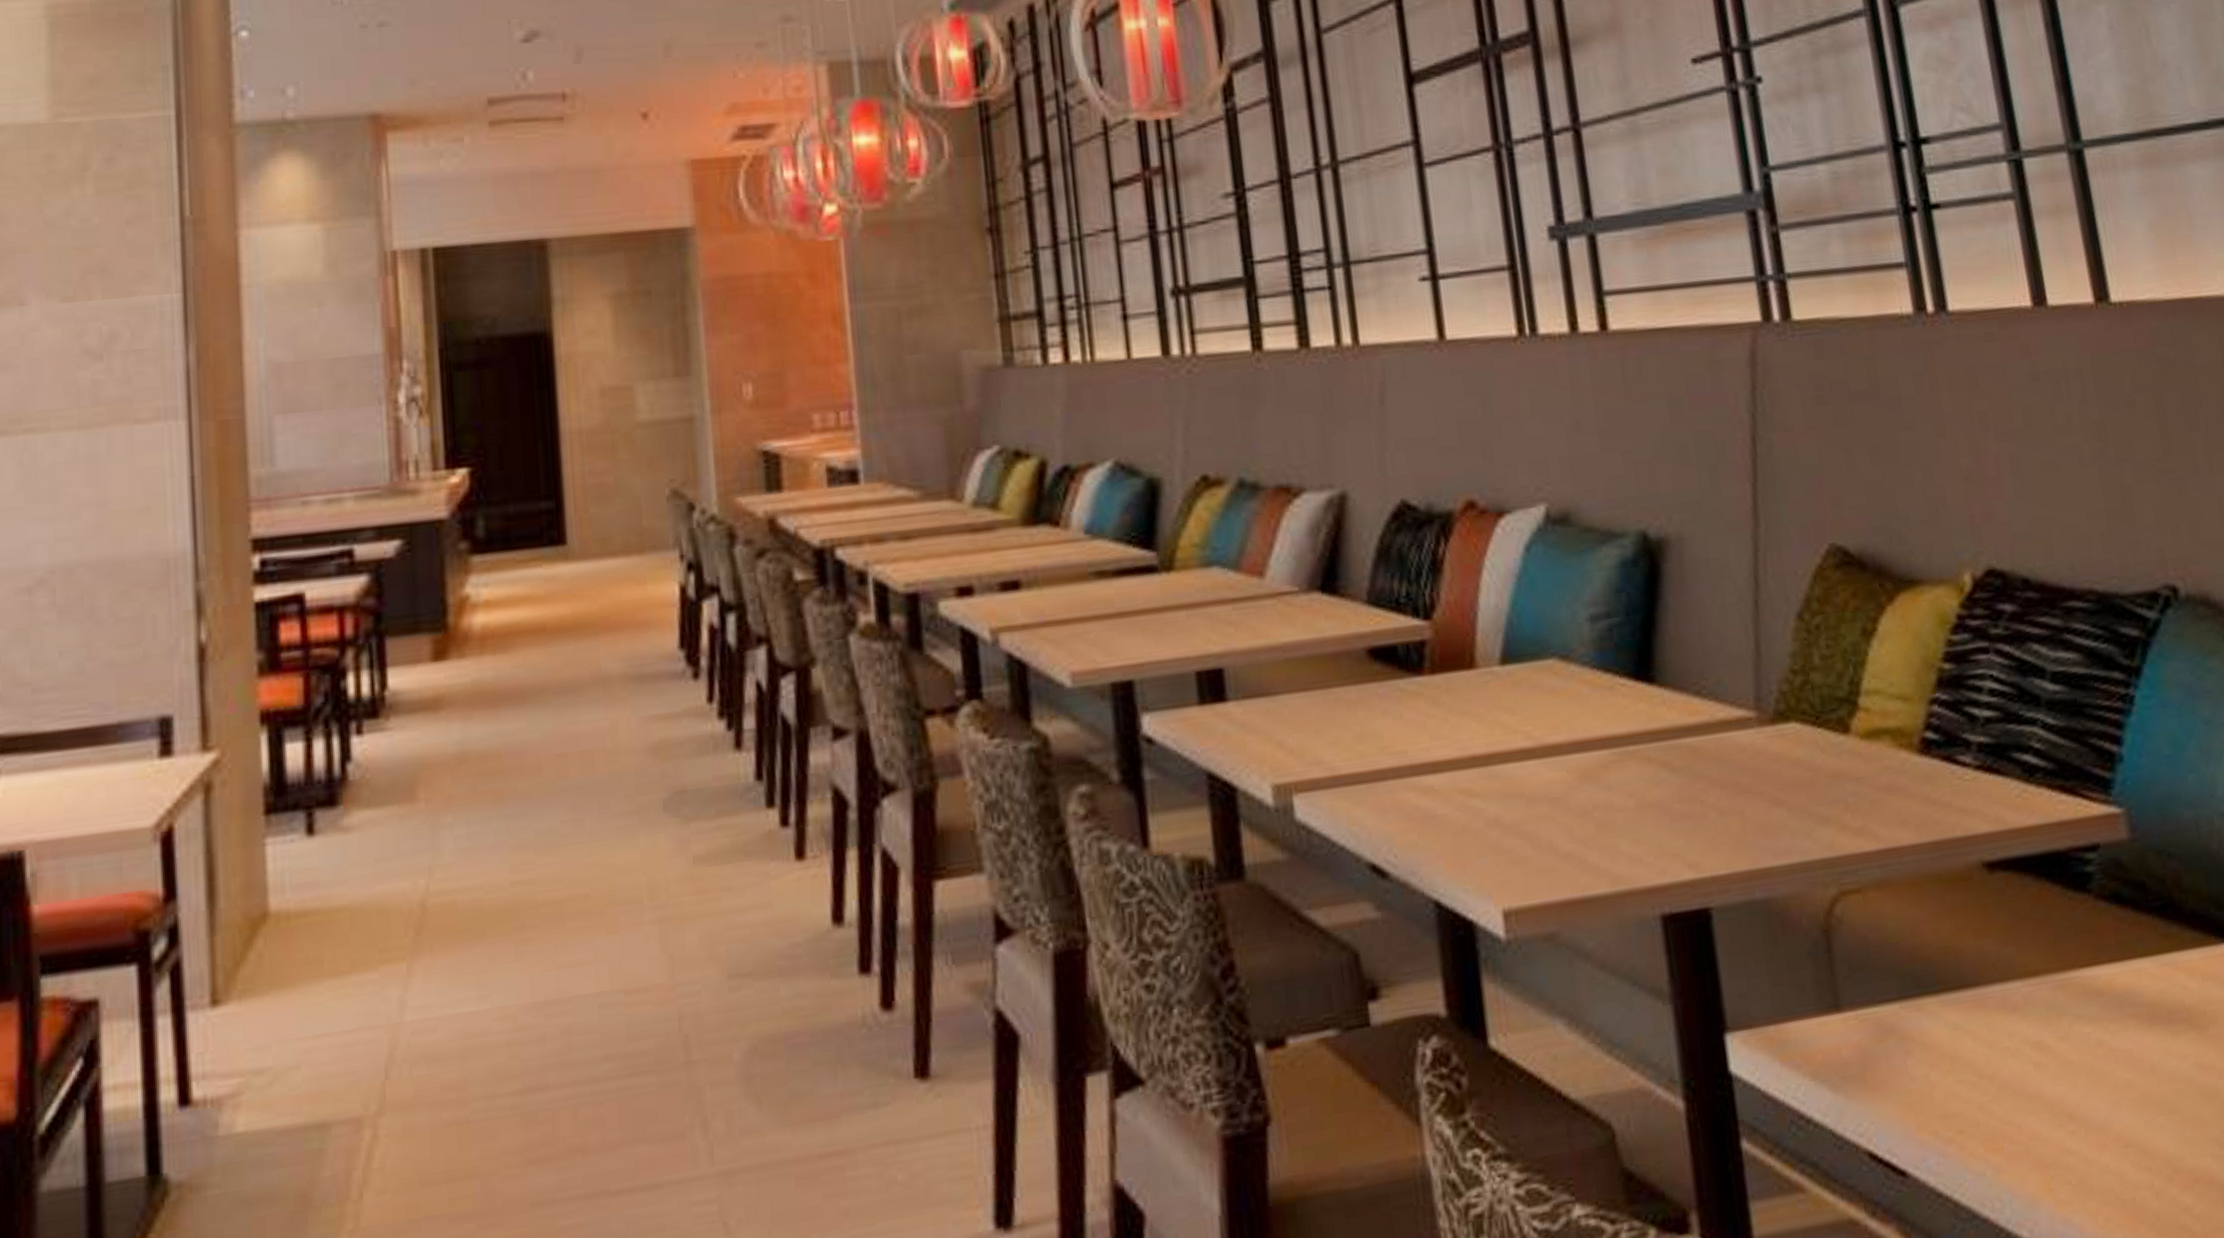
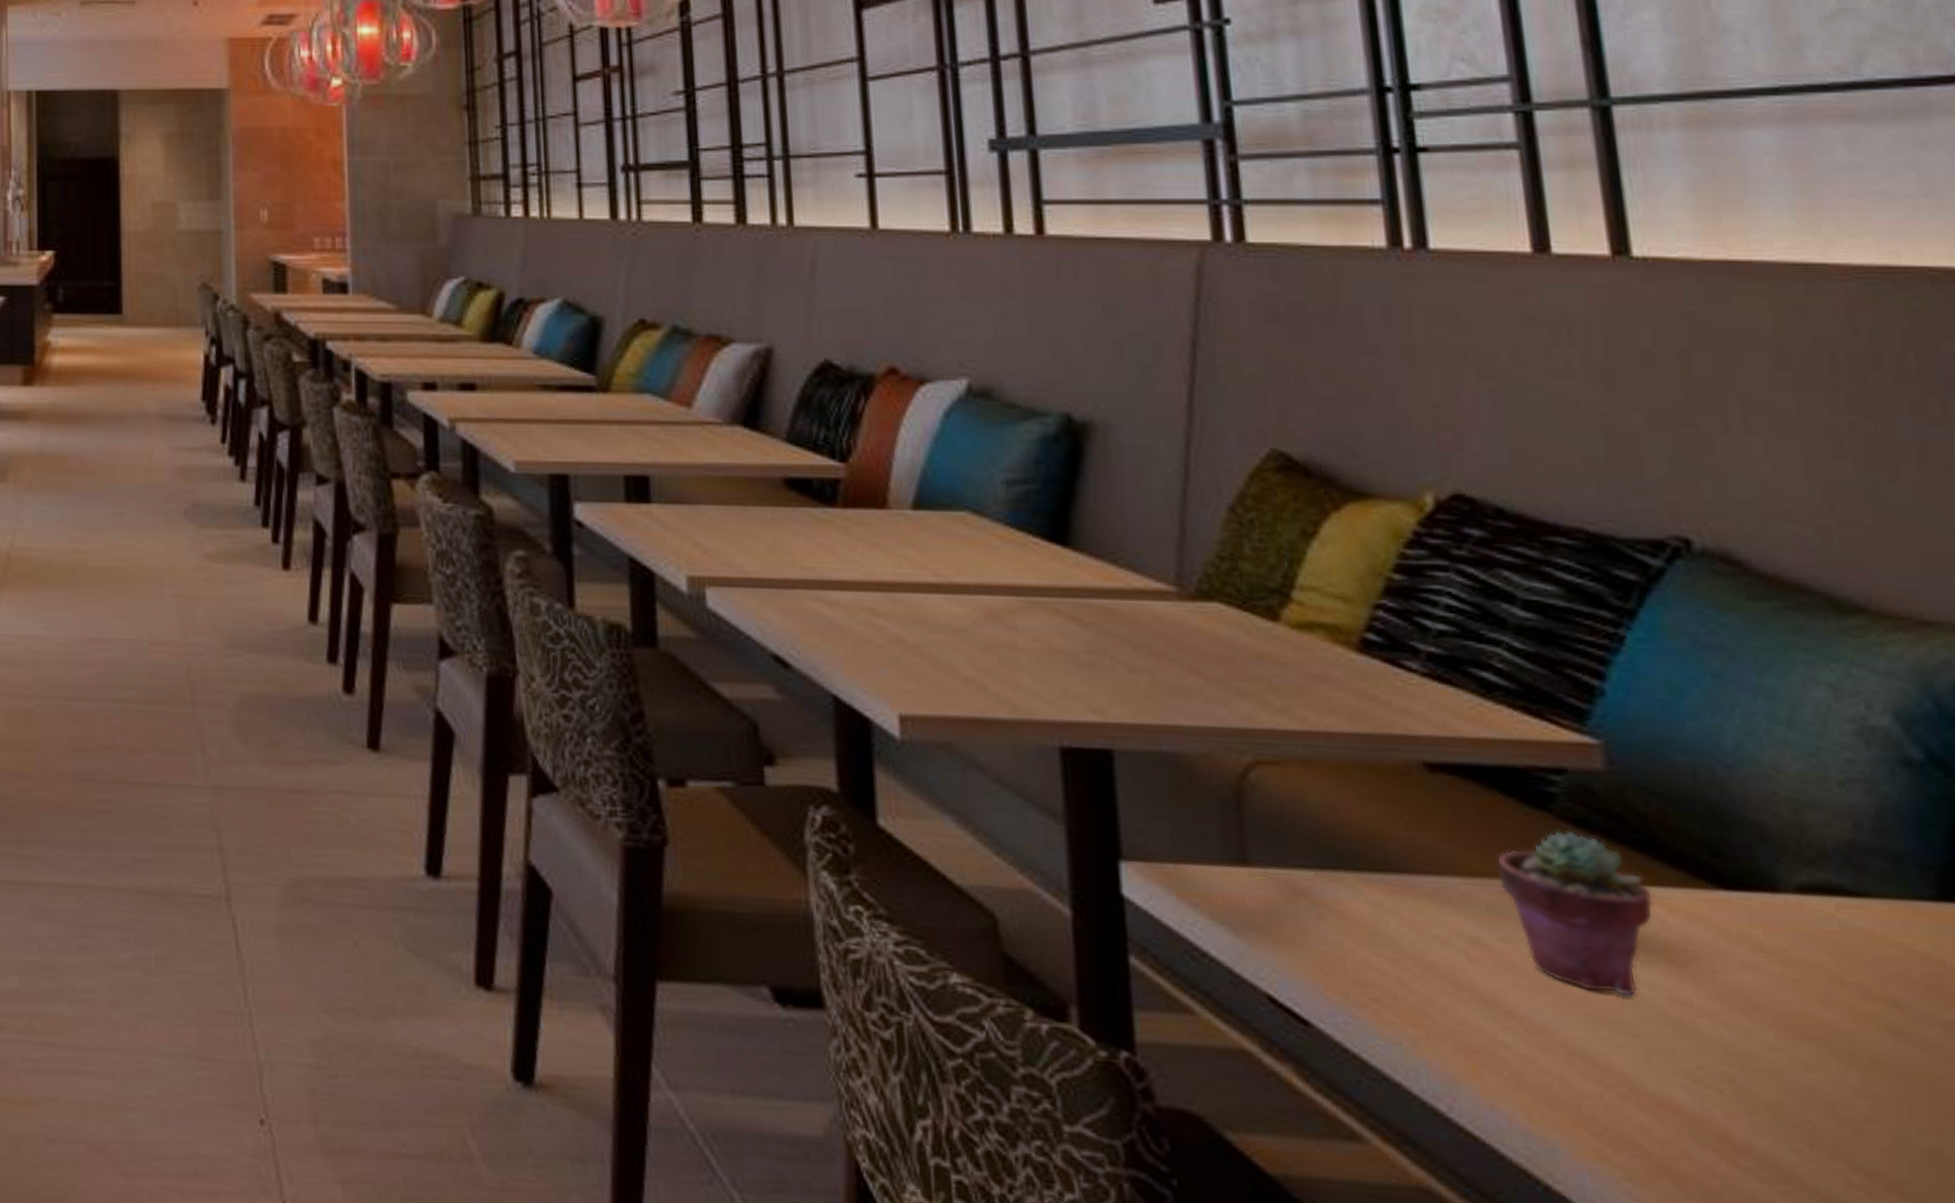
potted succulent: none [2049,909,2178,1076] -> present [1496,829,1654,997]

